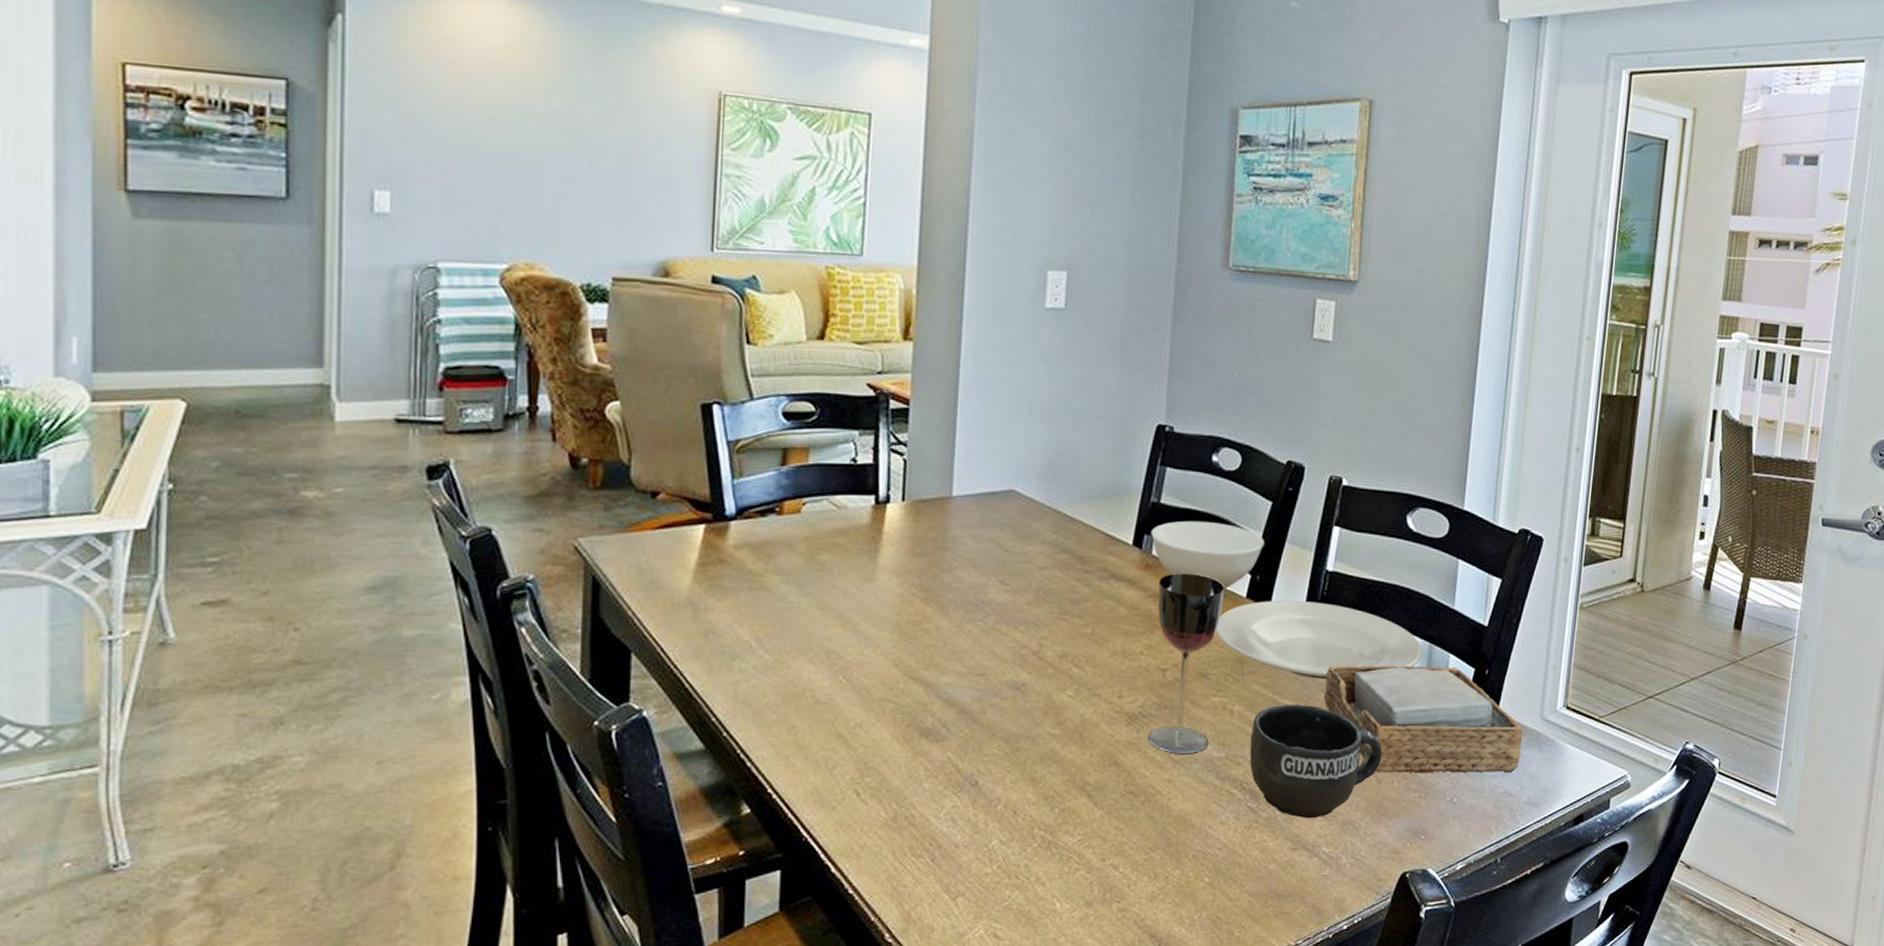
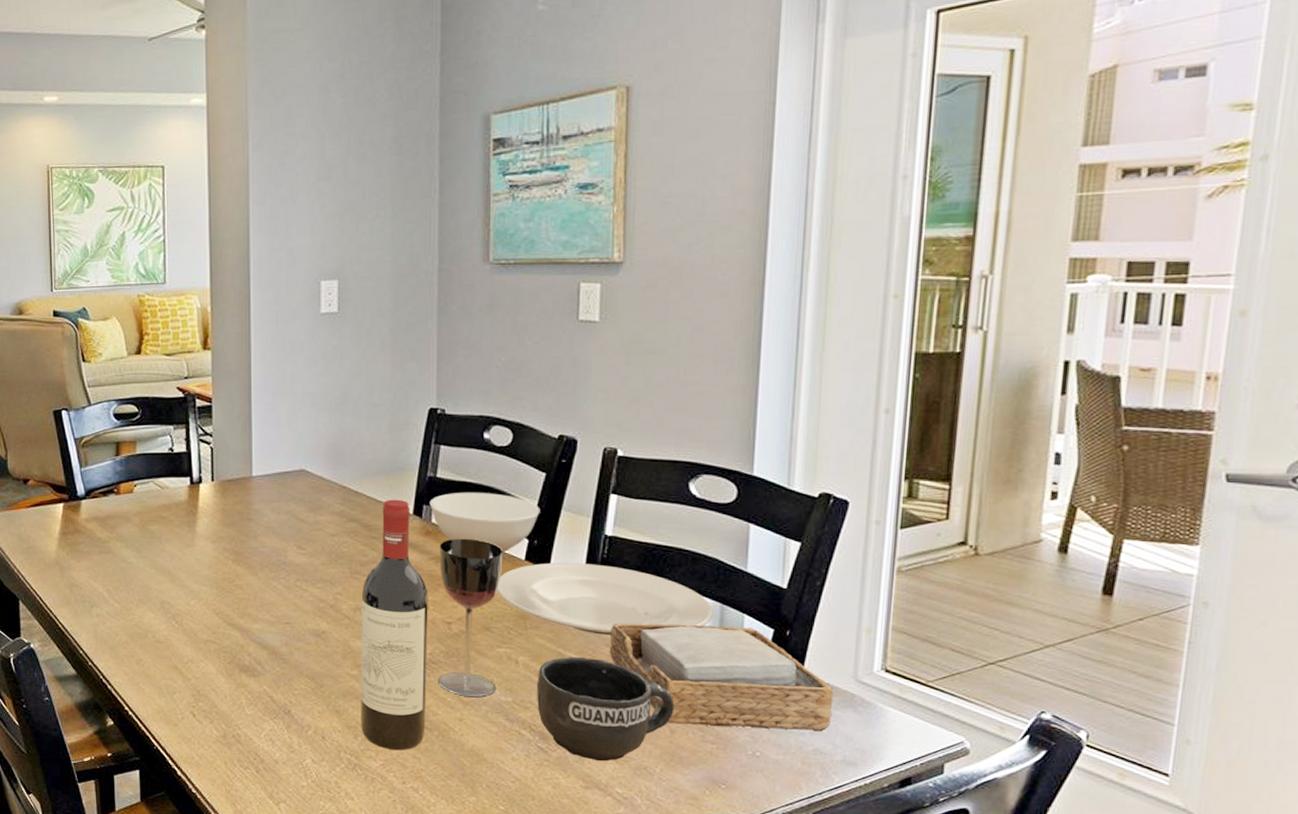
wine bottle: none [1059,527,1144,822] -> present [361,499,428,751]

